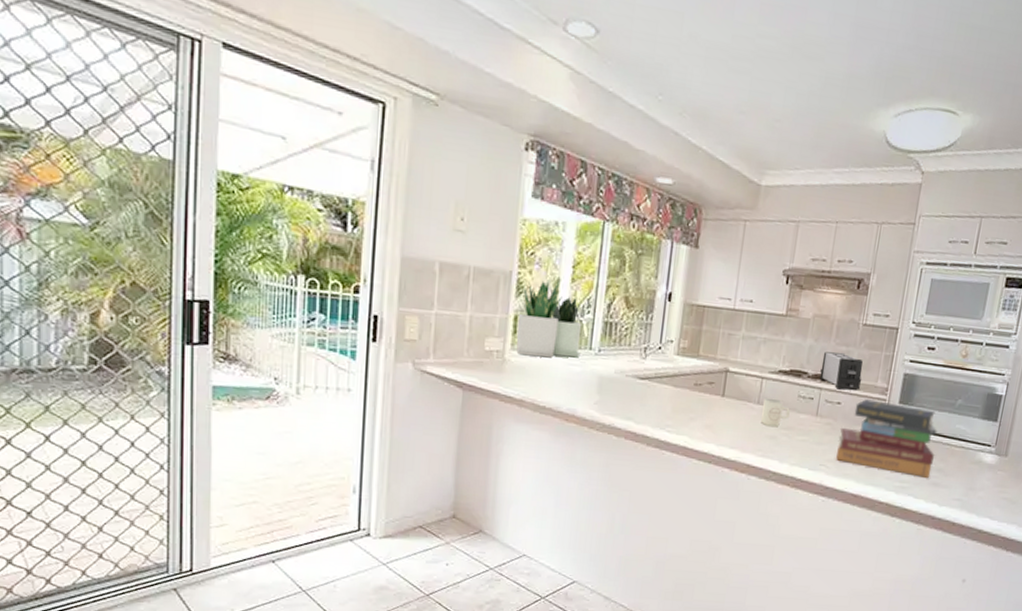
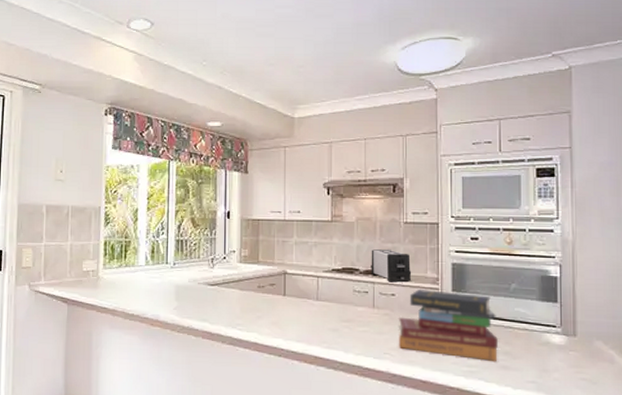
planter: present [516,280,562,358] -> none [107,210,141,273]
planter: present [551,297,582,358] -> none [133,222,159,272]
mug: present [760,398,790,426] -> none [321,294,348,320]

